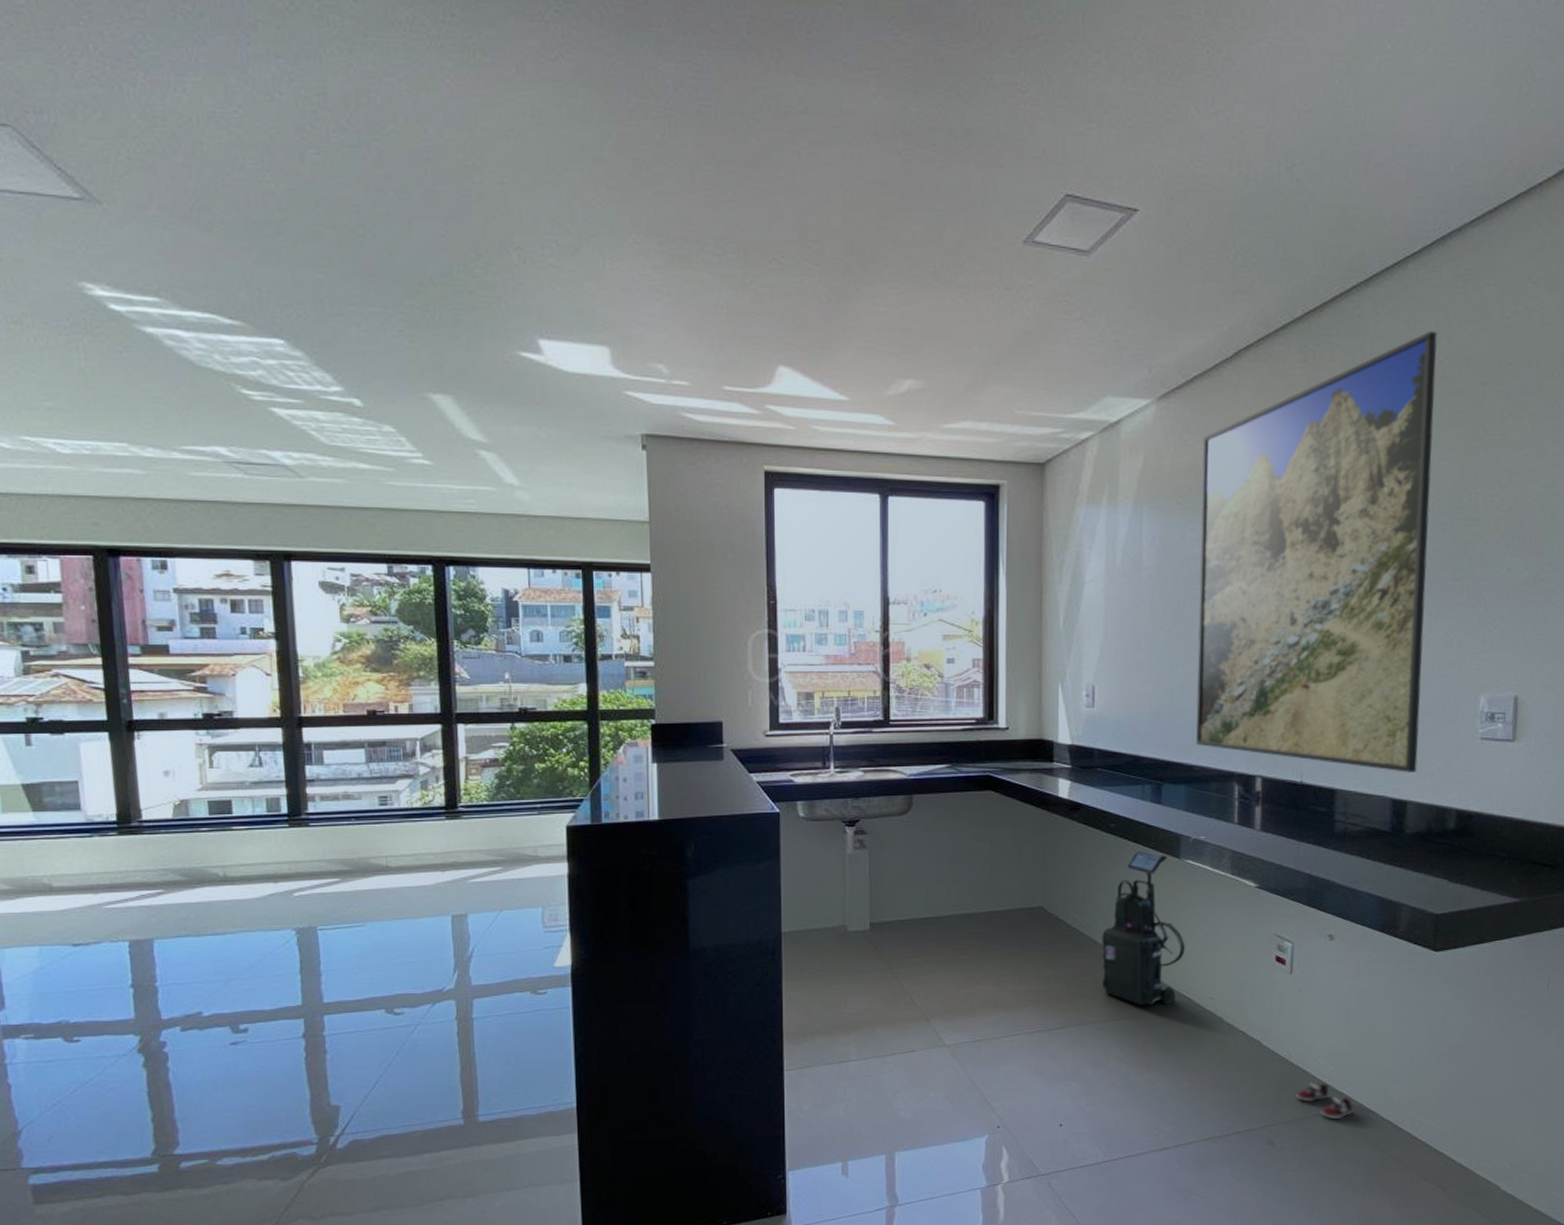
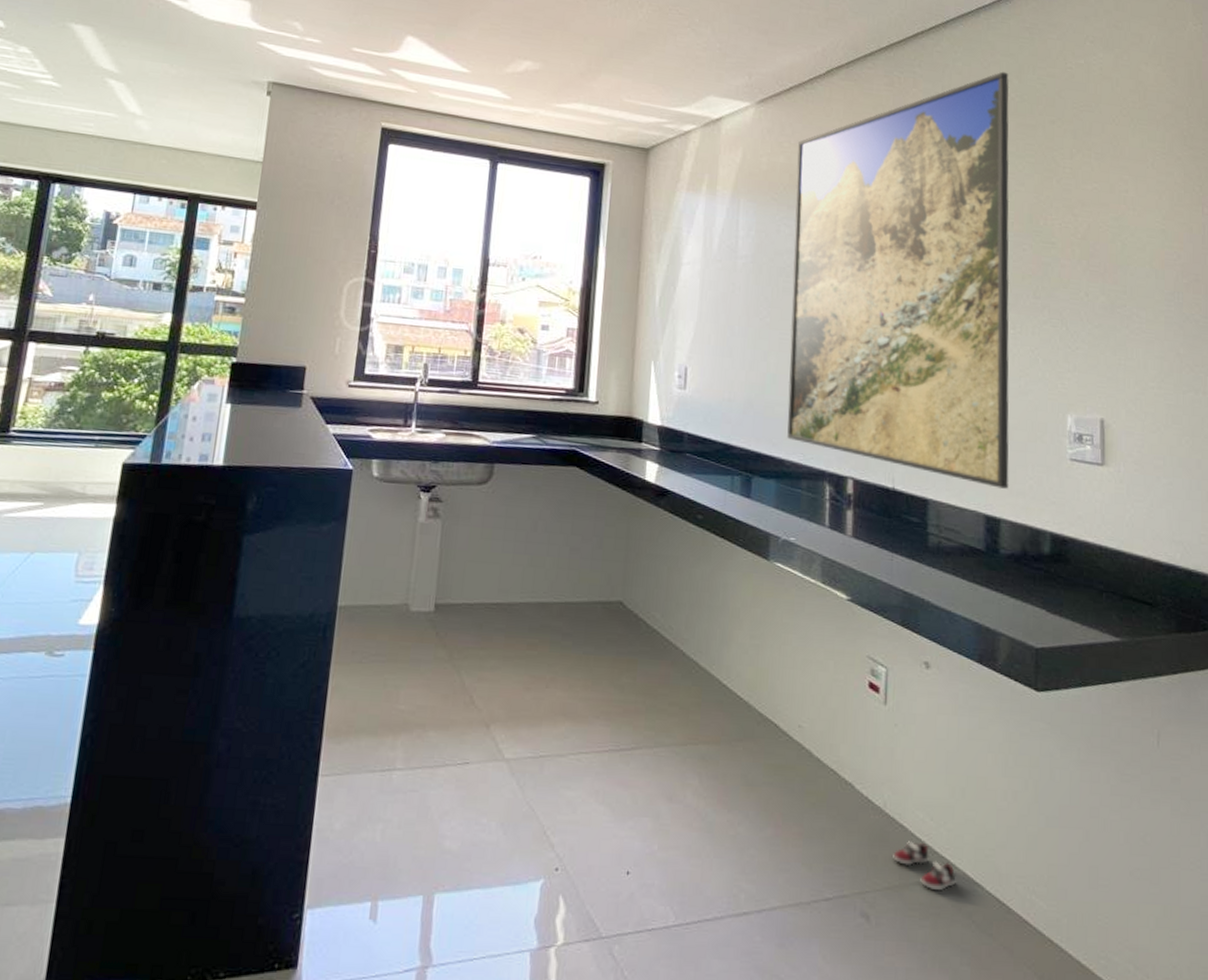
vacuum cleaner: present [1101,851,1185,1006] -> none [682,548,772,731]

